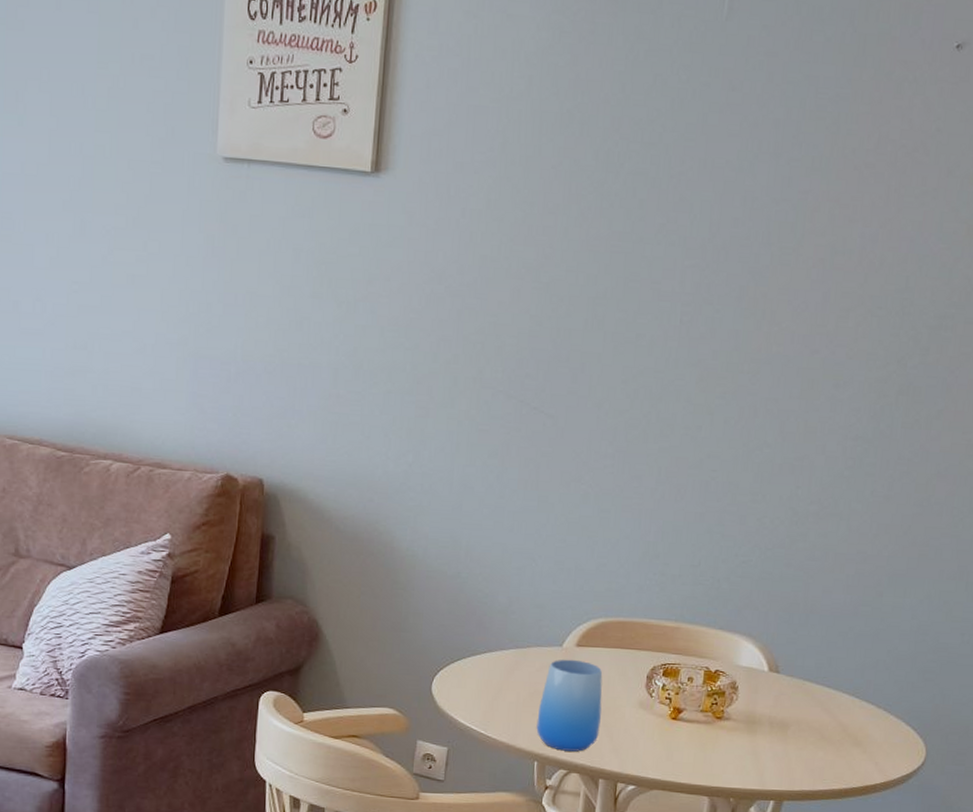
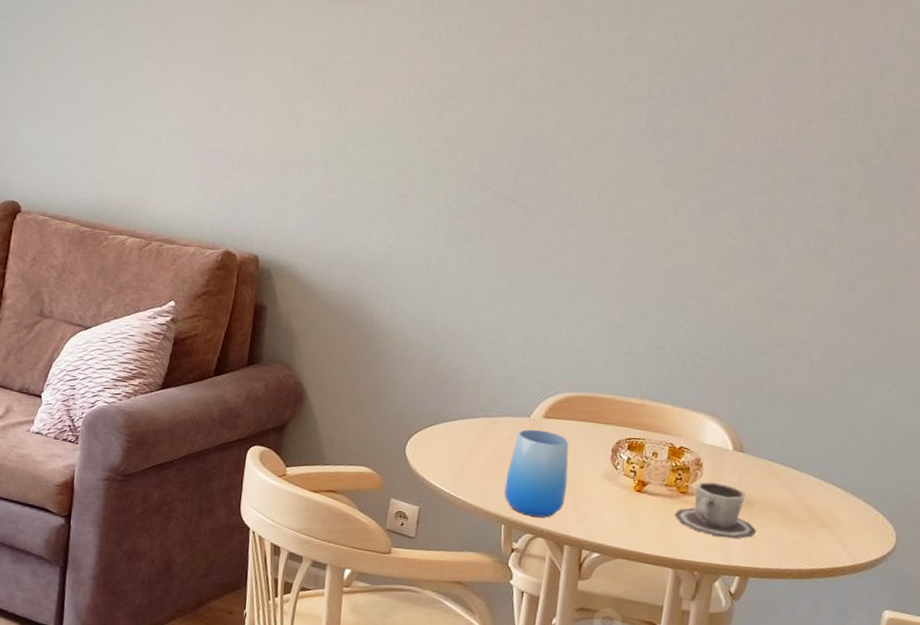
cup: none [709,705,792,763] -> present [673,481,757,539]

